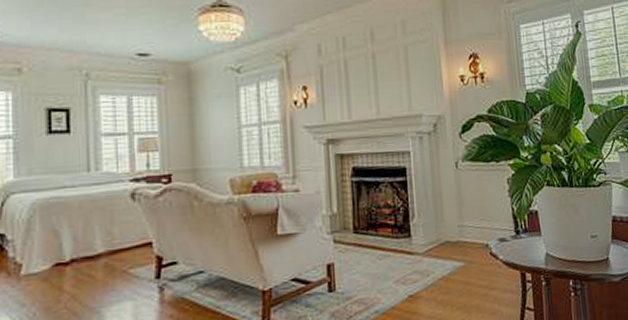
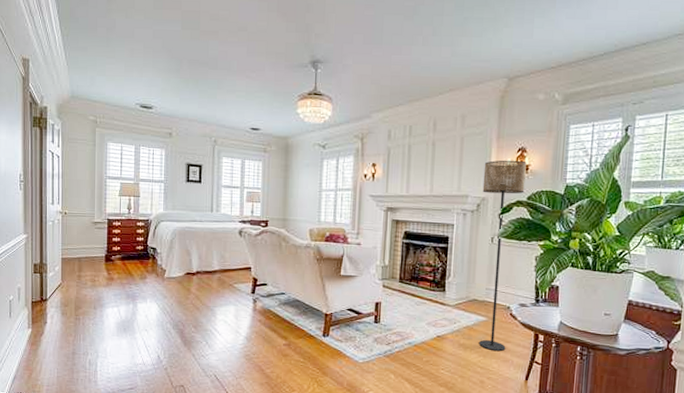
floor lamp: none [434,68,492,303] -> present [478,160,527,352]

